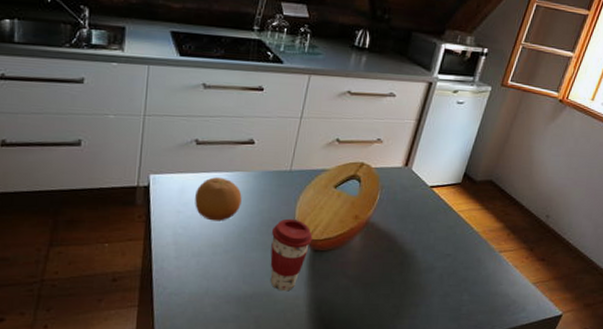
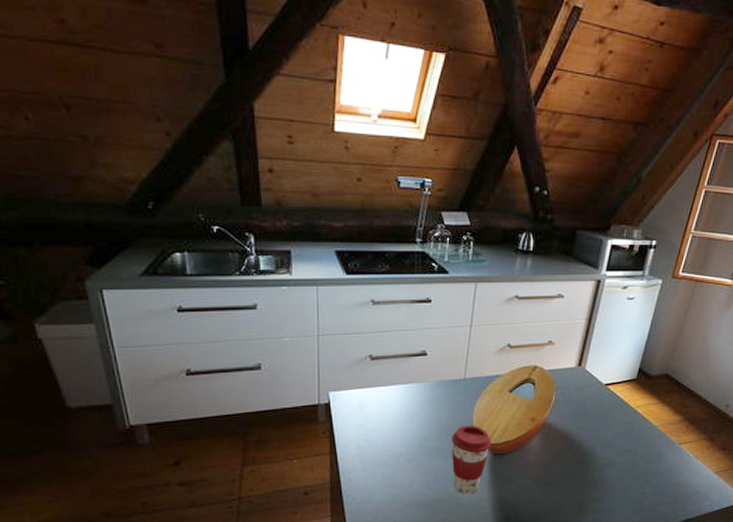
fruit: present [195,177,242,221] -> none [374,390,420,432]

